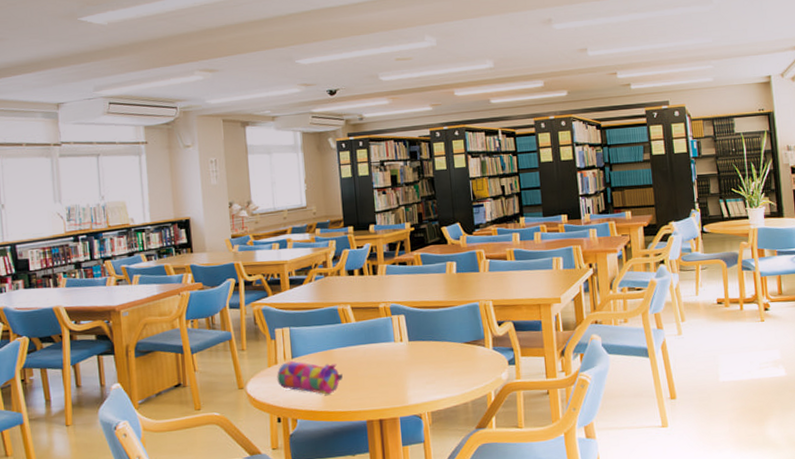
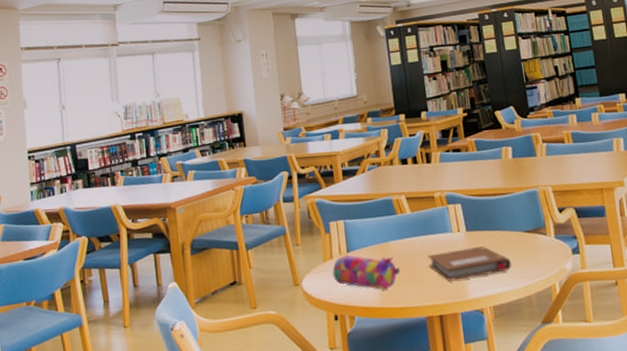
notebook: none [370,356,450,388] -> present [428,246,512,281]

